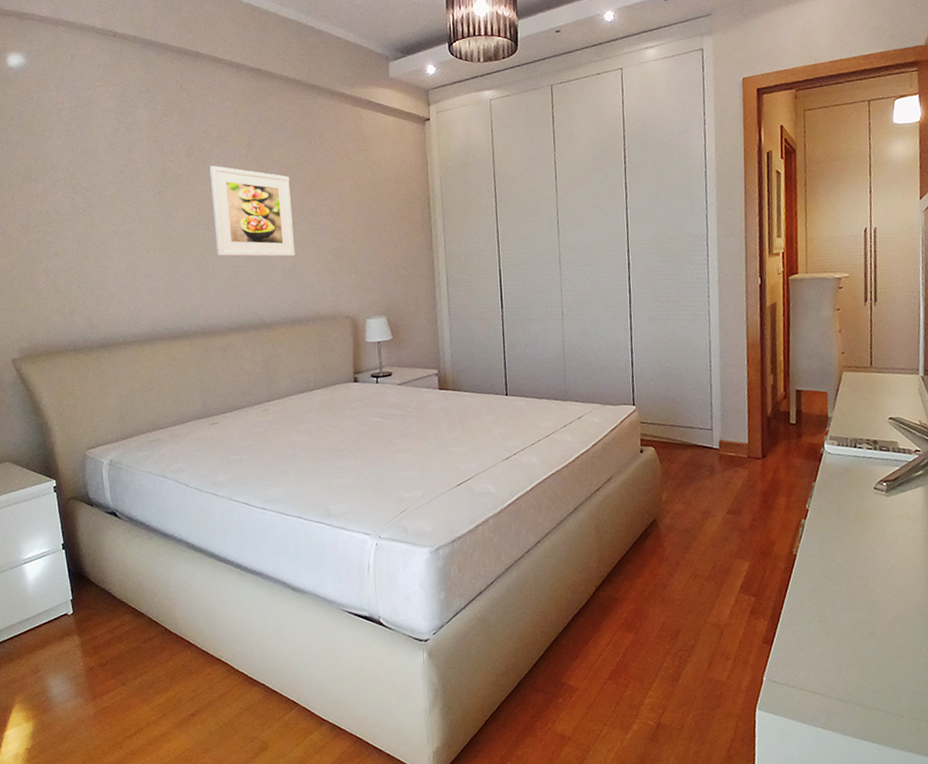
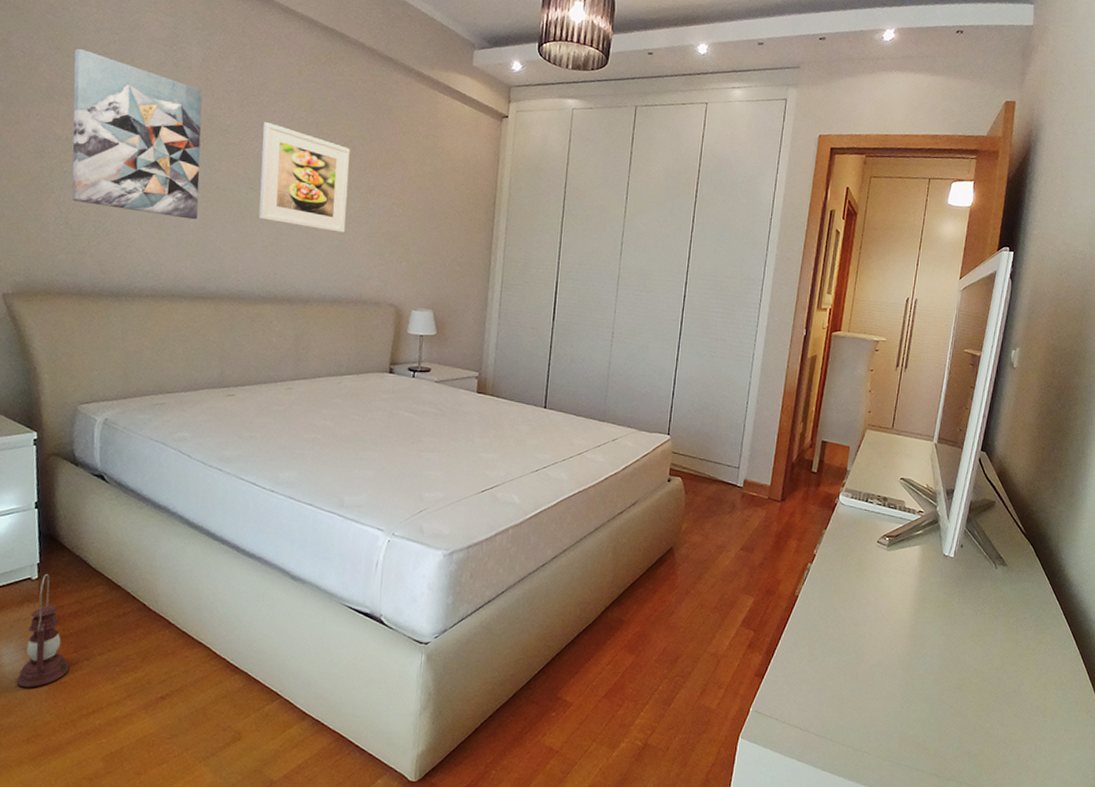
wall art: none [43,130,164,268] -> present [71,48,203,220]
lantern: none [67,608,110,715] -> present [16,573,70,688]

